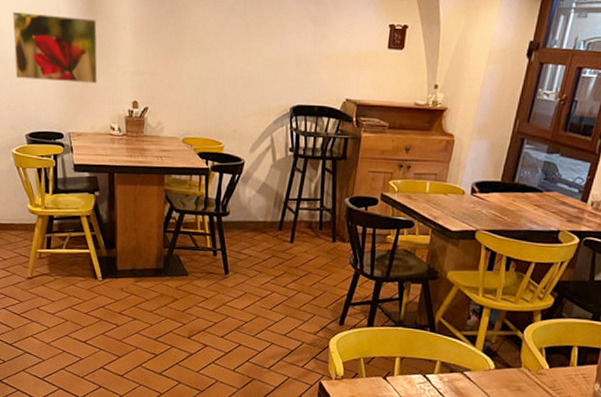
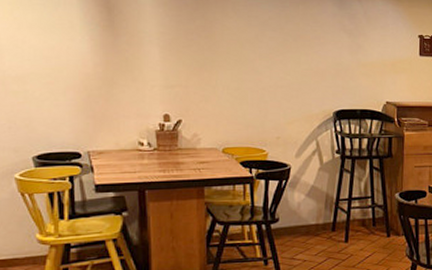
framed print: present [12,11,98,83] -> none [14,28,121,99]

